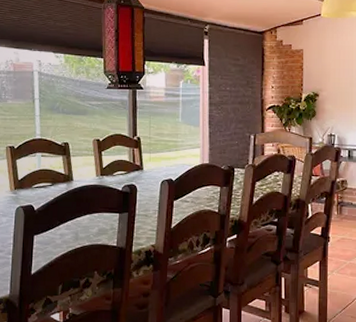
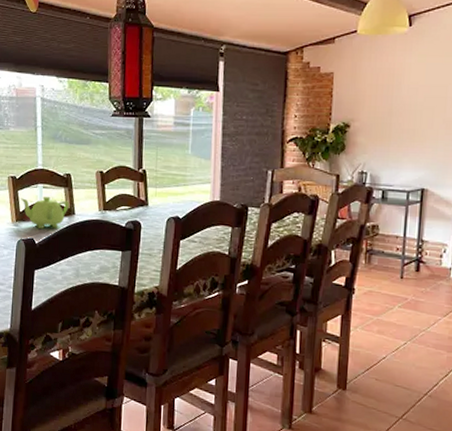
teapot: none [19,164,68,195] -> present [20,196,70,229]

